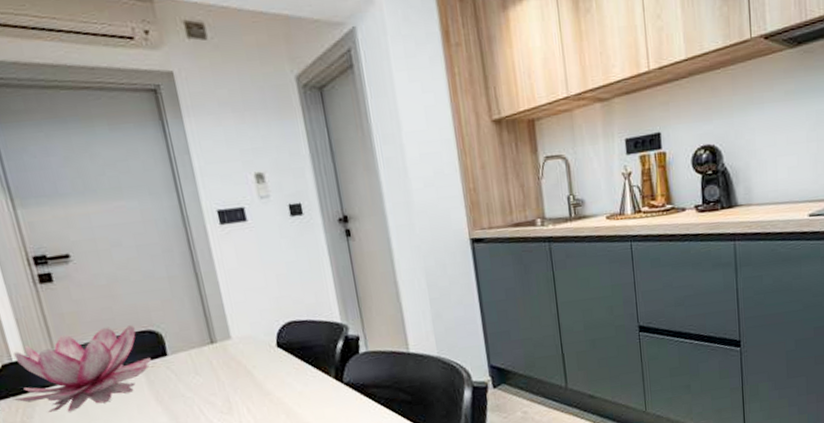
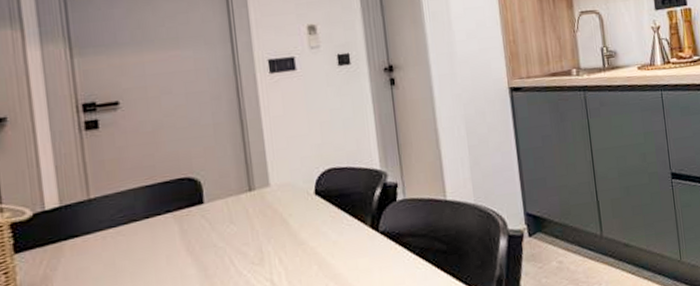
decorative flower: present [12,325,151,412] -> none [38,172,187,264]

